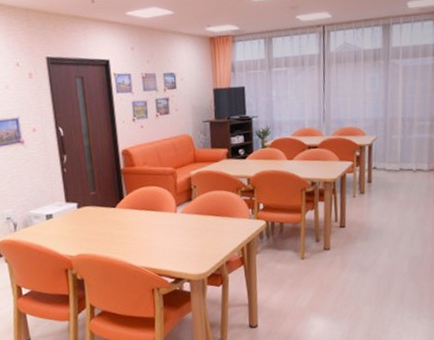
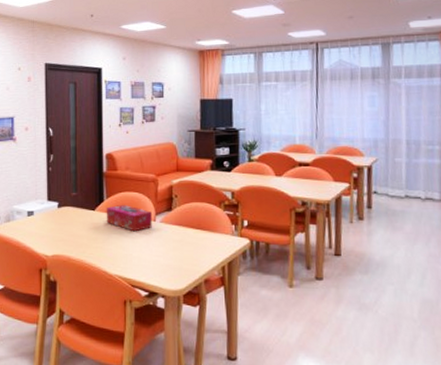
tissue box: none [127,199,174,225] -> present [106,205,152,232]

